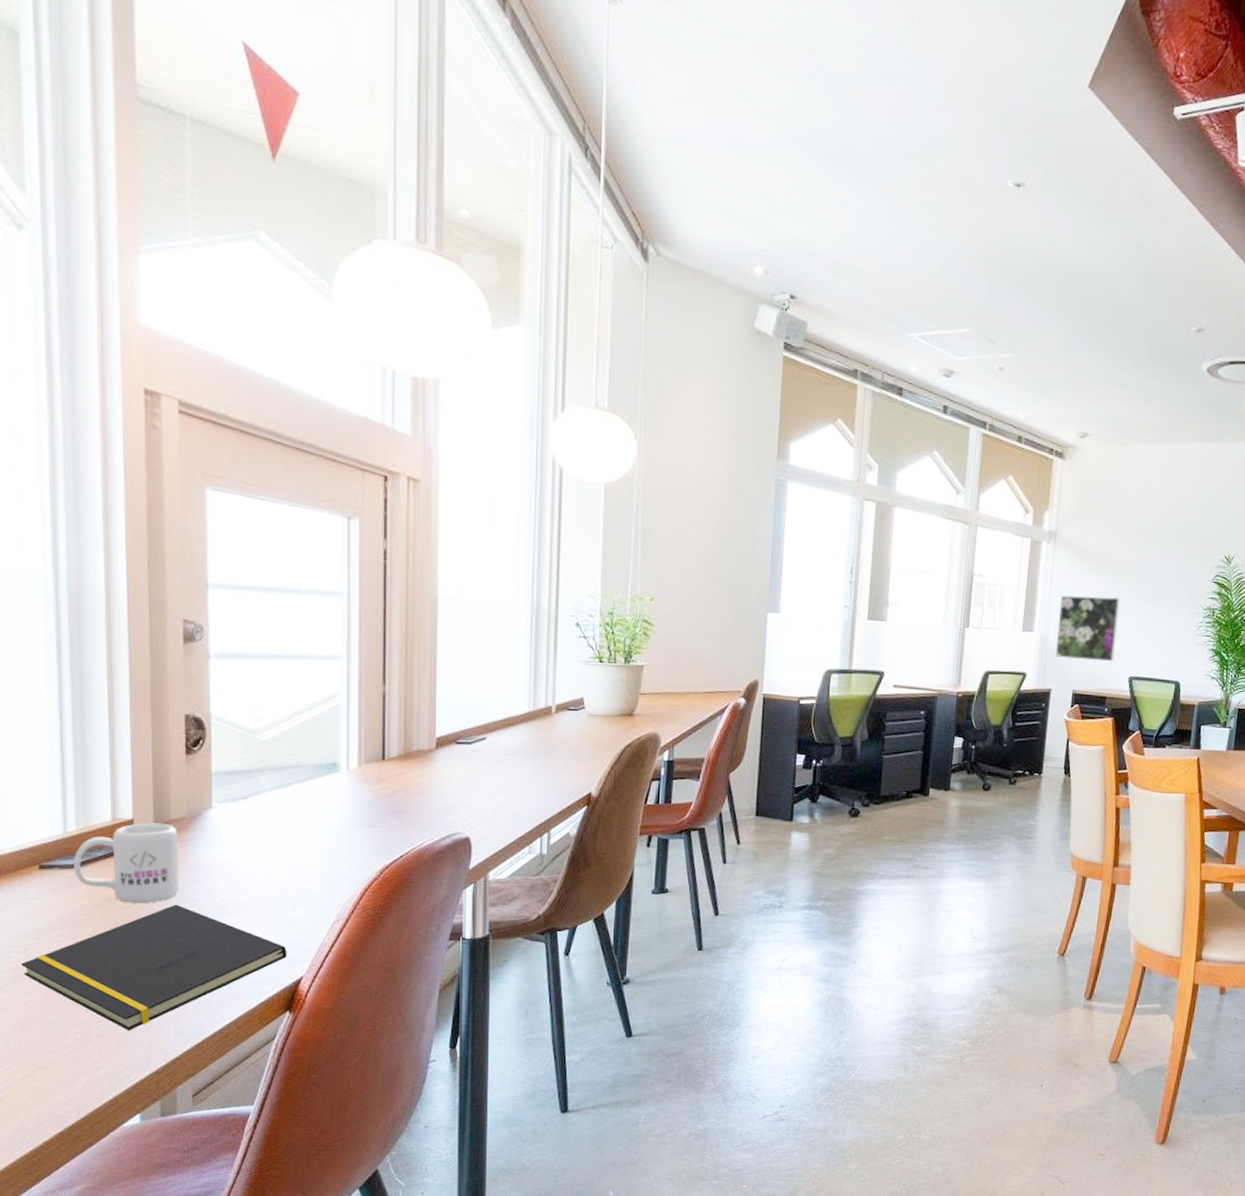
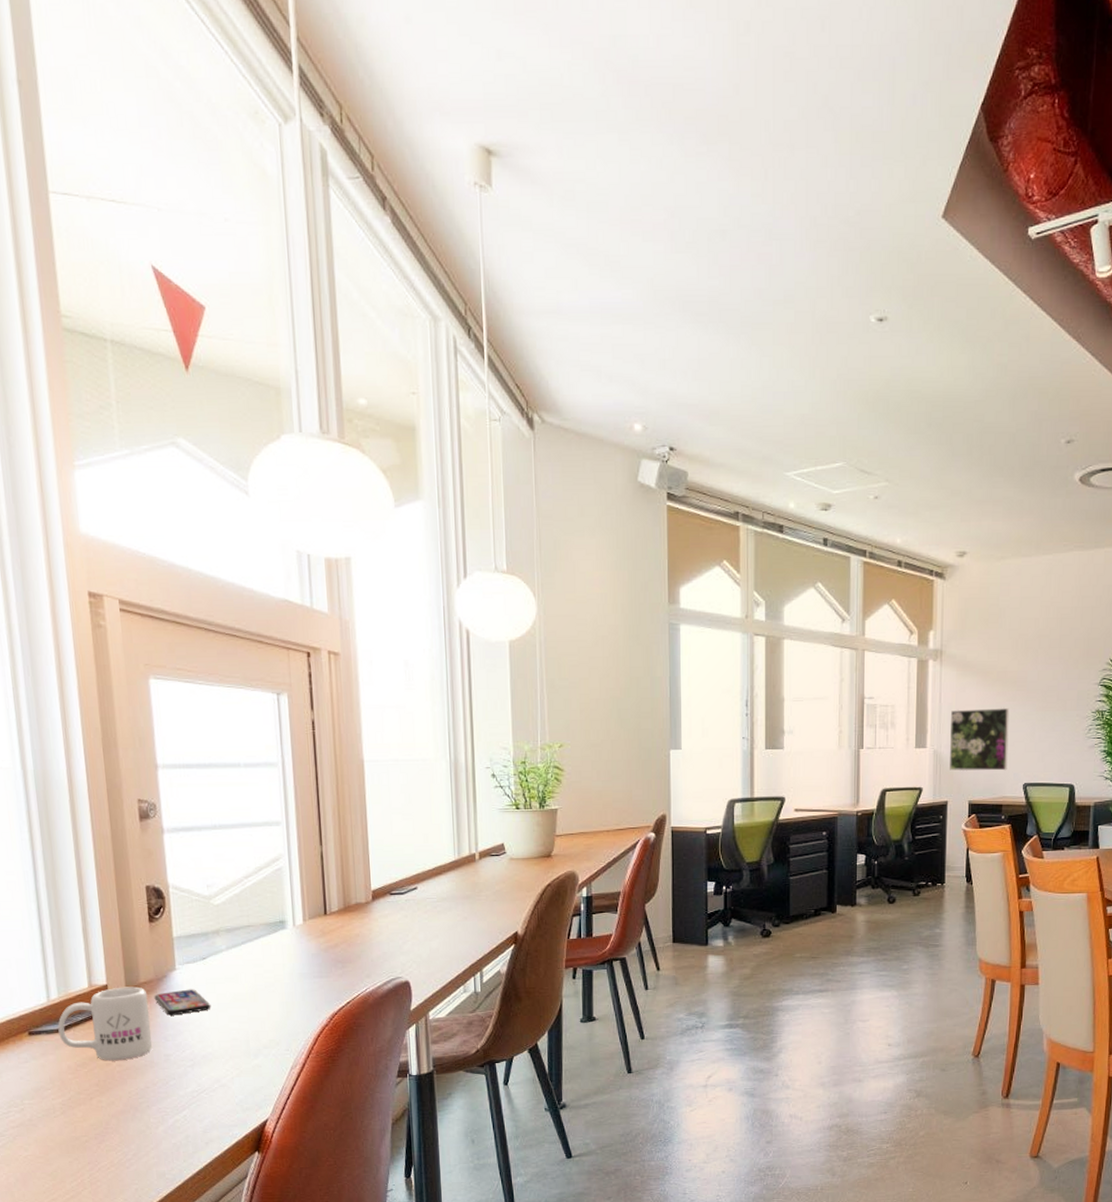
notepad: present [21,904,287,1031] -> none [19,1059,252,1178]
smartphone: none [185,830,249,858] -> present [154,989,211,1016]

